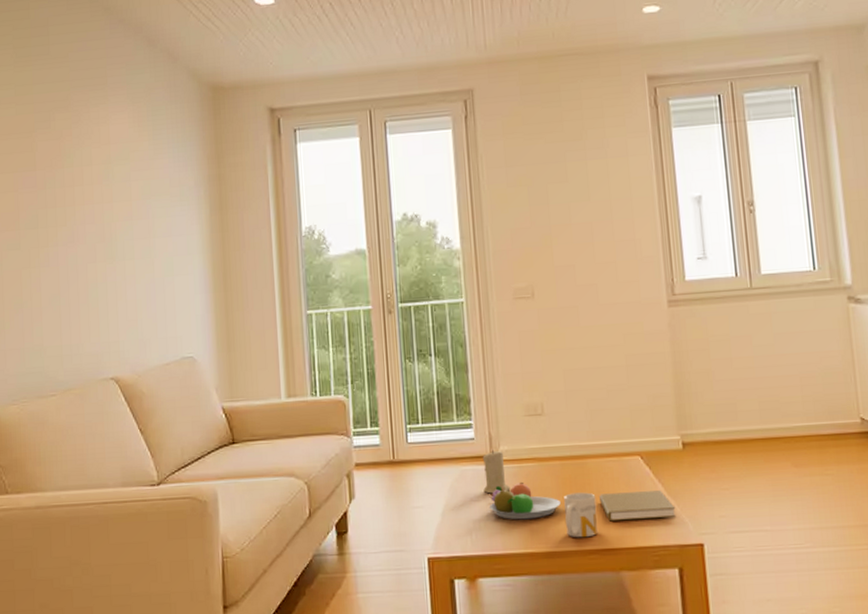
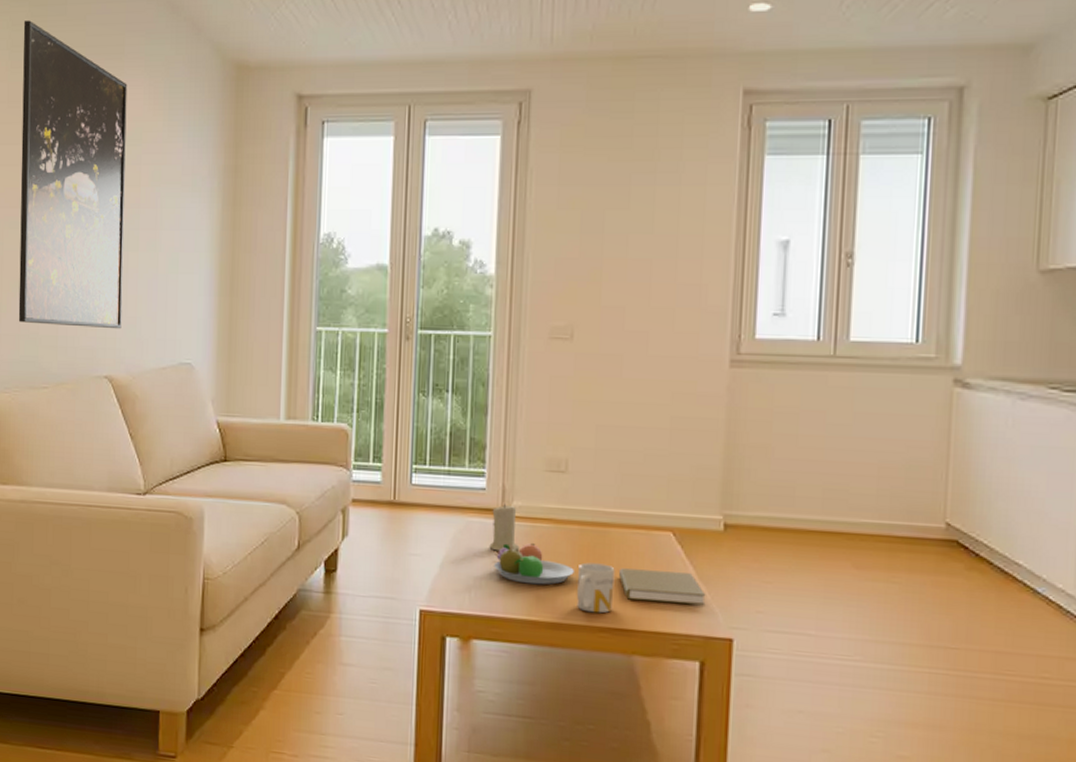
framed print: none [9,61,124,337] -> present [18,20,128,329]

